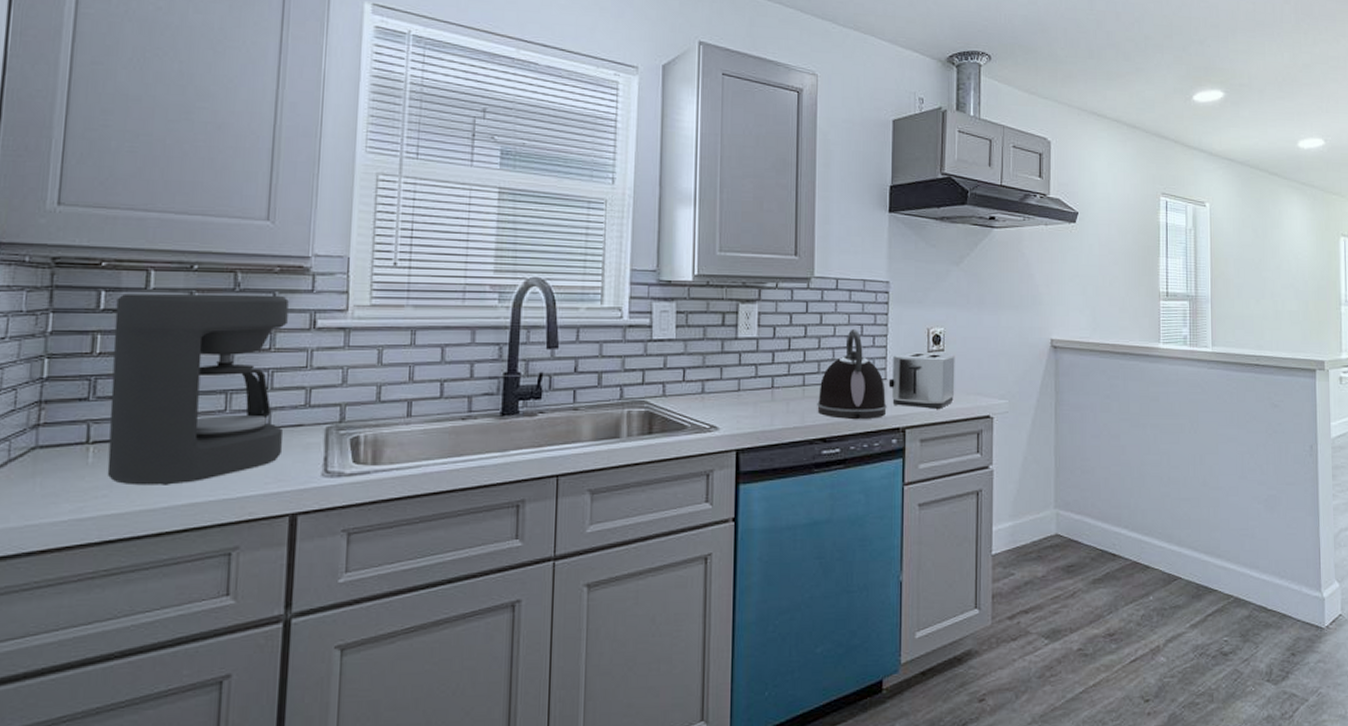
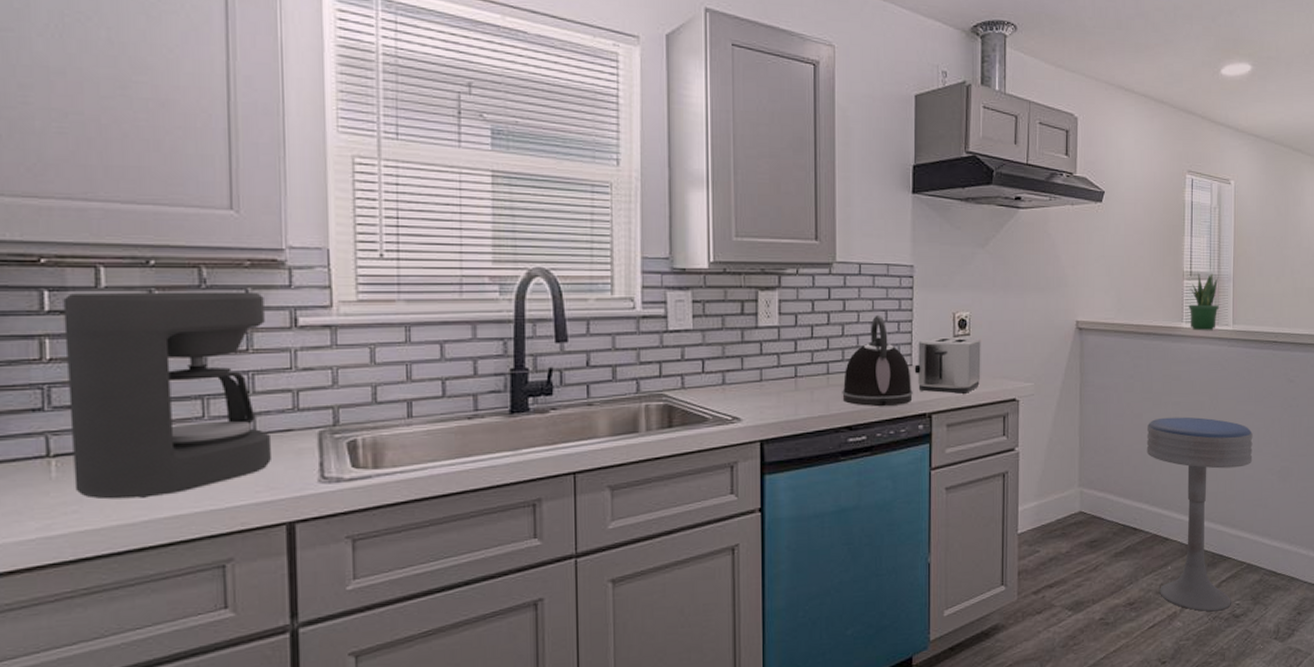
bar stool: none [1124,439,1237,648] -> present [1146,416,1253,612]
planter: none [1165,294,1197,352] -> present [1188,273,1219,331]

